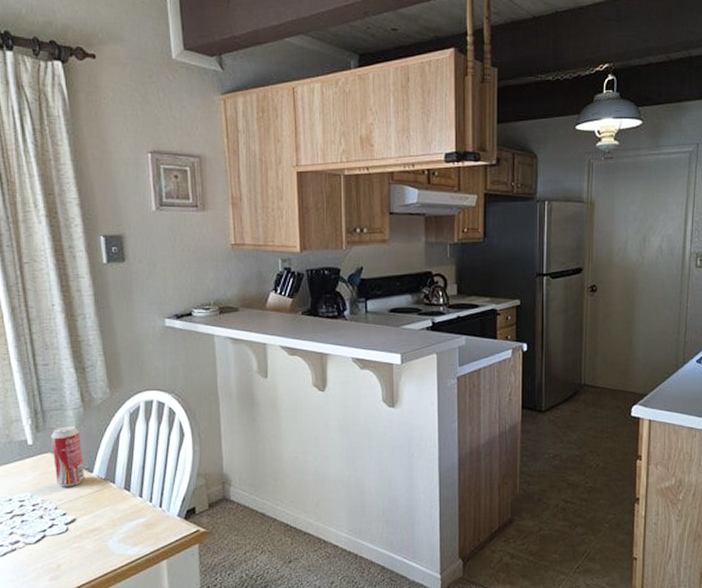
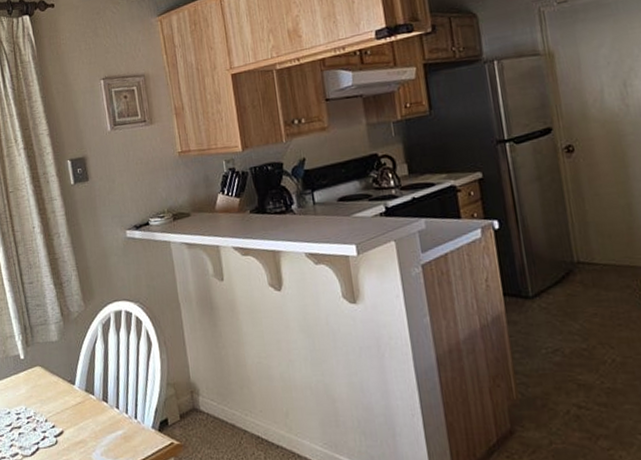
beverage can: present [51,425,84,487] -> none [38,338,68,400]

